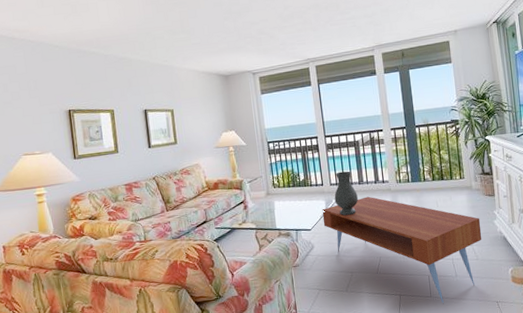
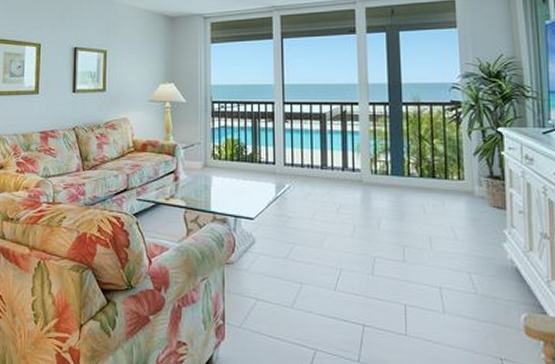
coffee table: present [322,196,482,304] -> none [270,186,485,349]
vase: present [334,171,358,216] -> none [288,150,318,208]

